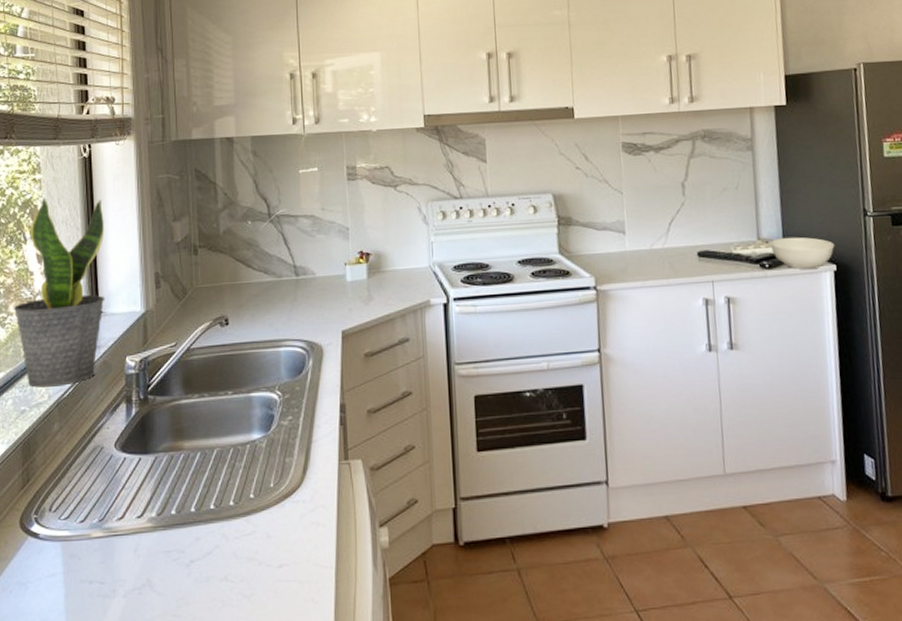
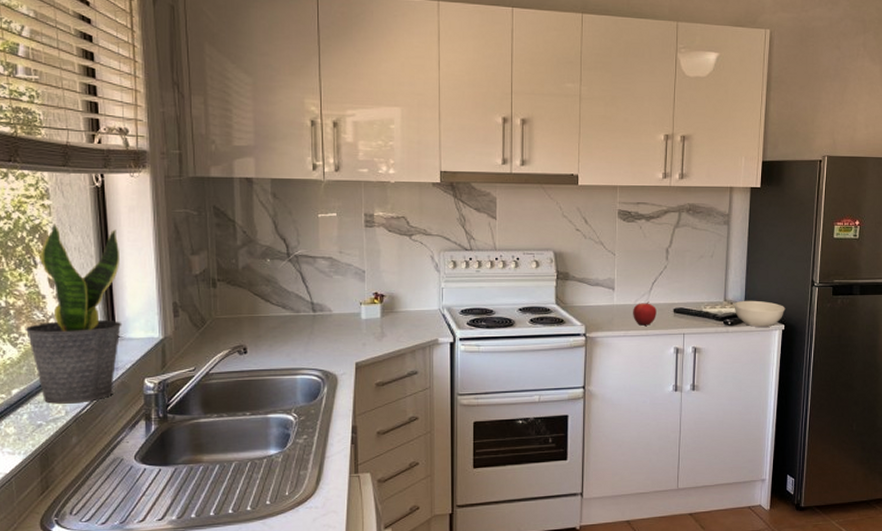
fruit: none [649,245,678,274] -> present [633,302,656,326]

